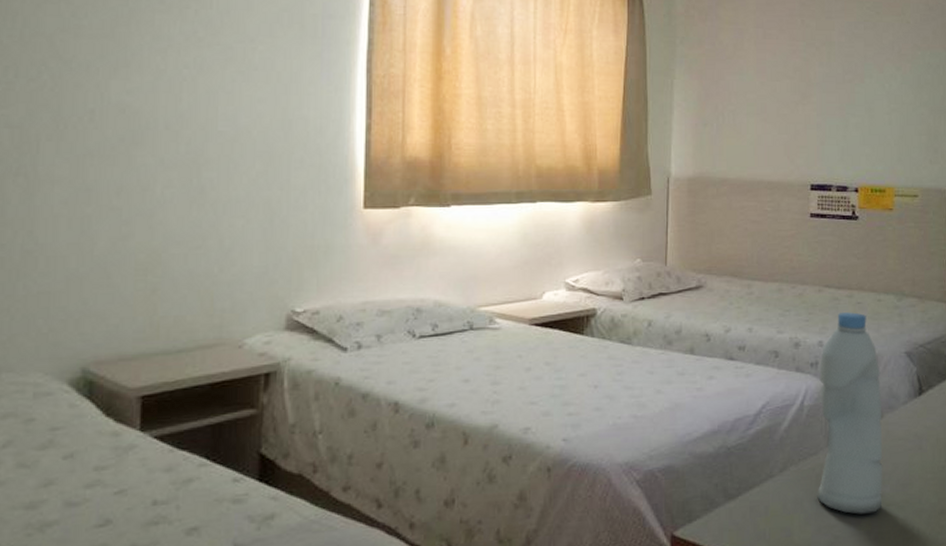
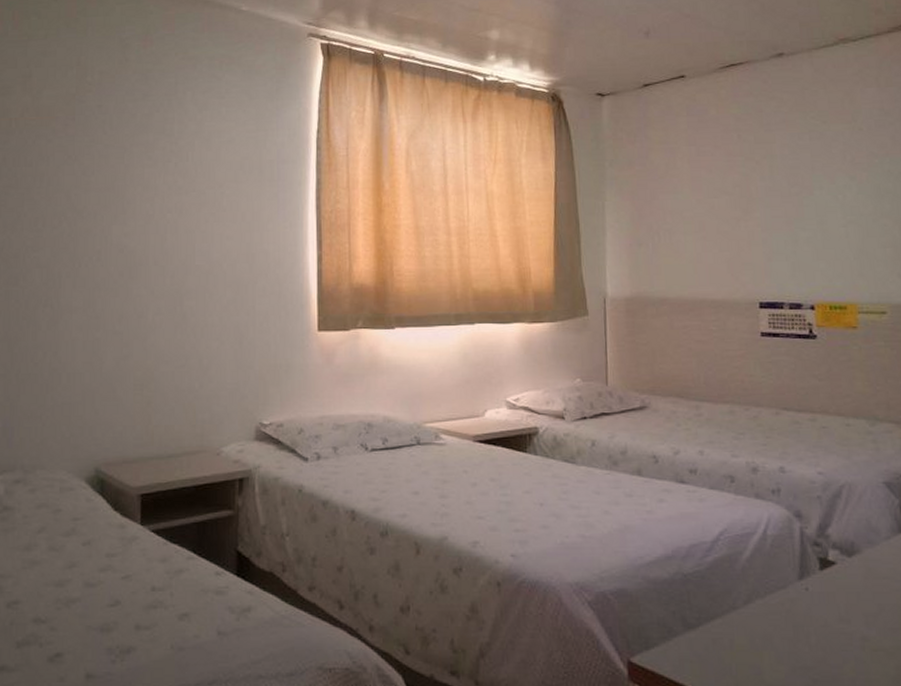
water bottle: present [817,311,883,514] -> none [783,436,868,658]

